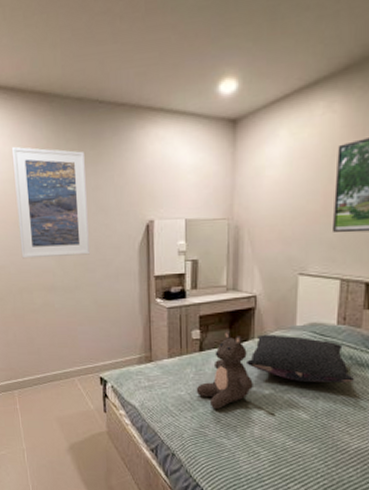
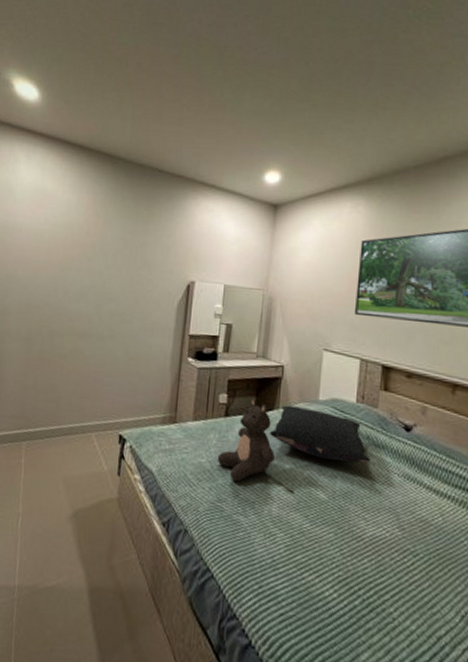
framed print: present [11,146,91,259] -> none [59,195,138,306]

